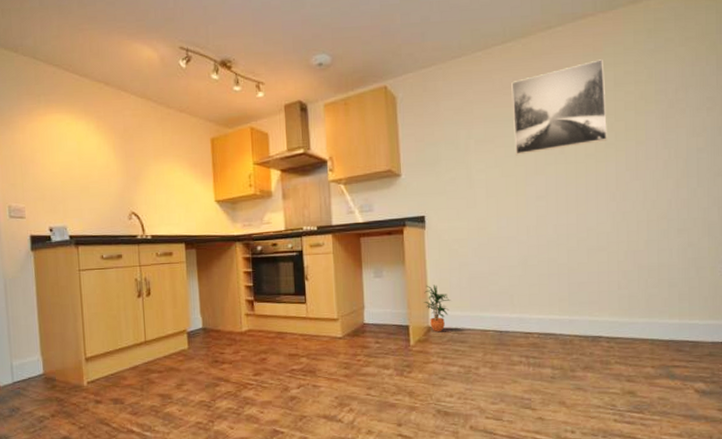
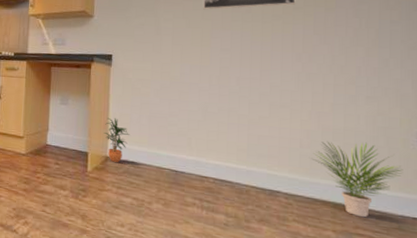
potted plant: none [629,275,712,350] -> present [311,141,403,218]

